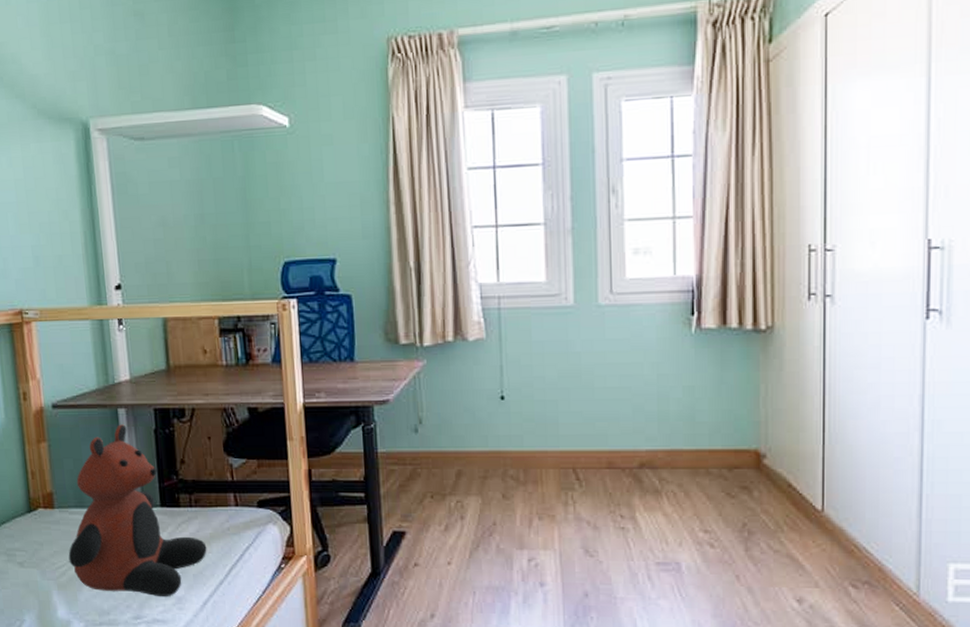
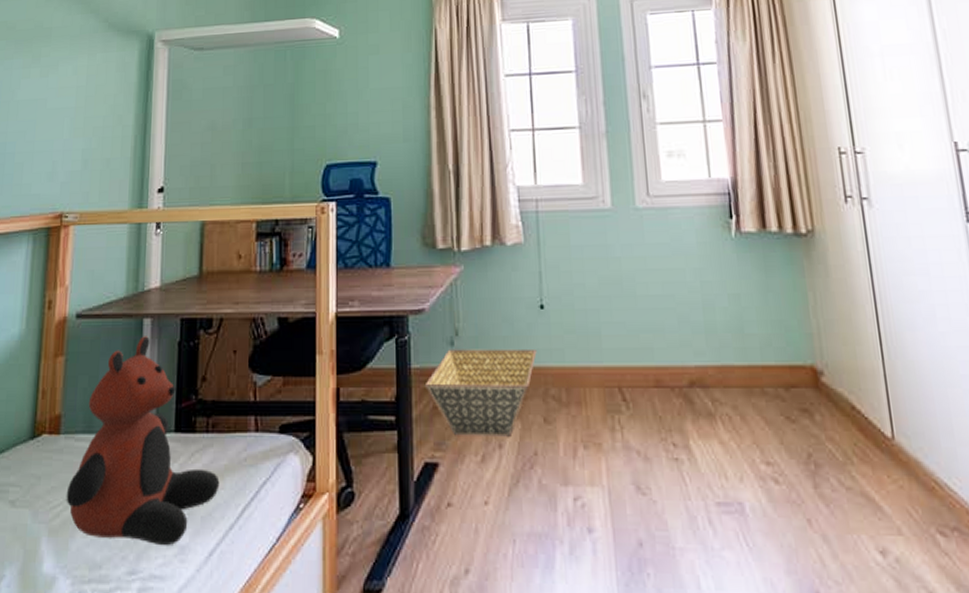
basket: none [391,435,497,510] -> present [424,348,537,437]

